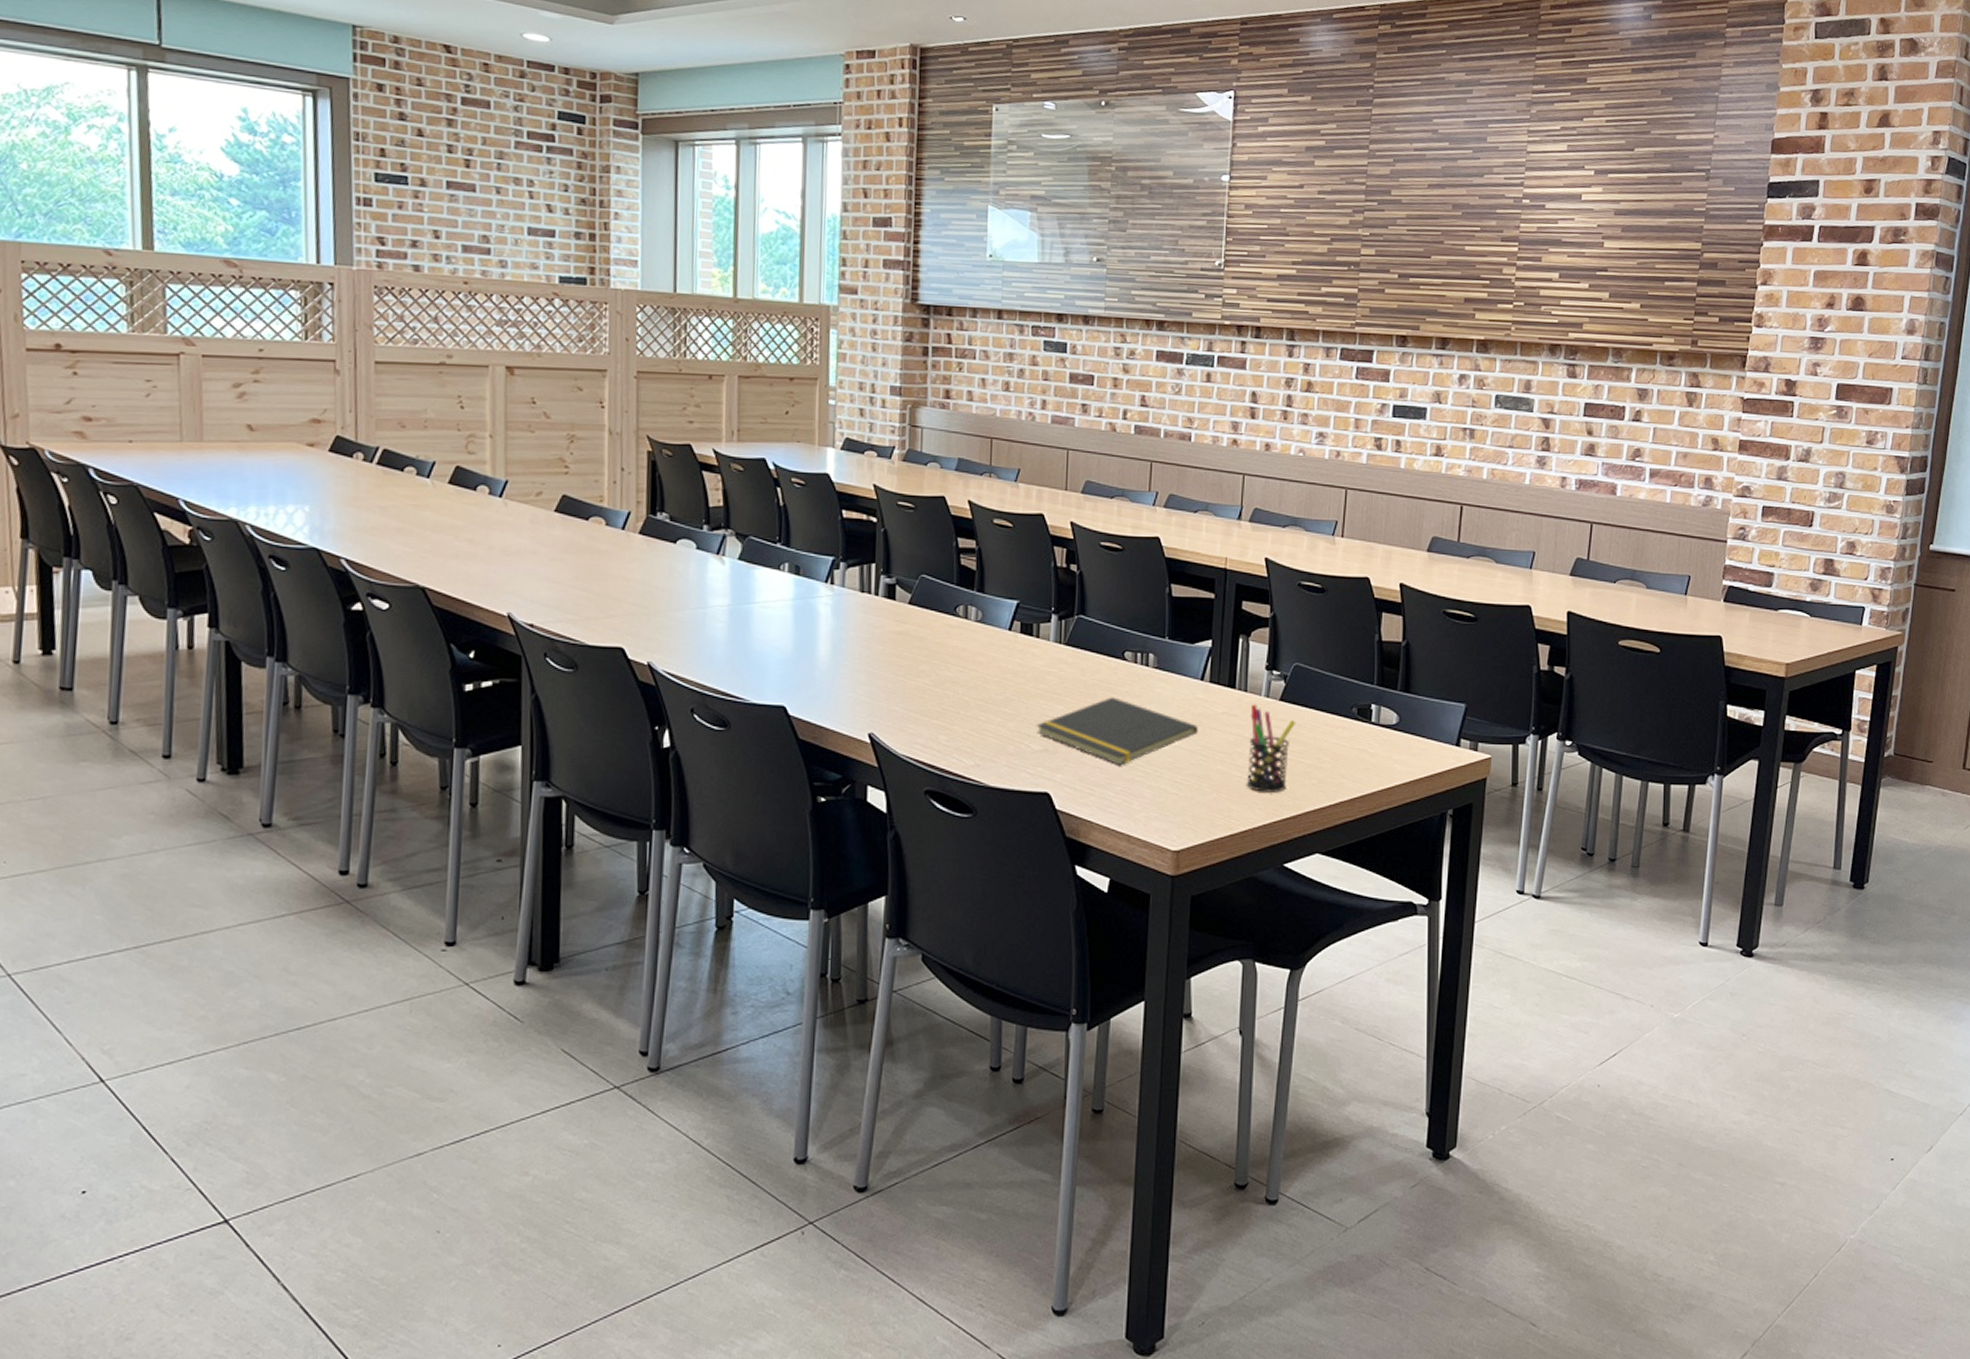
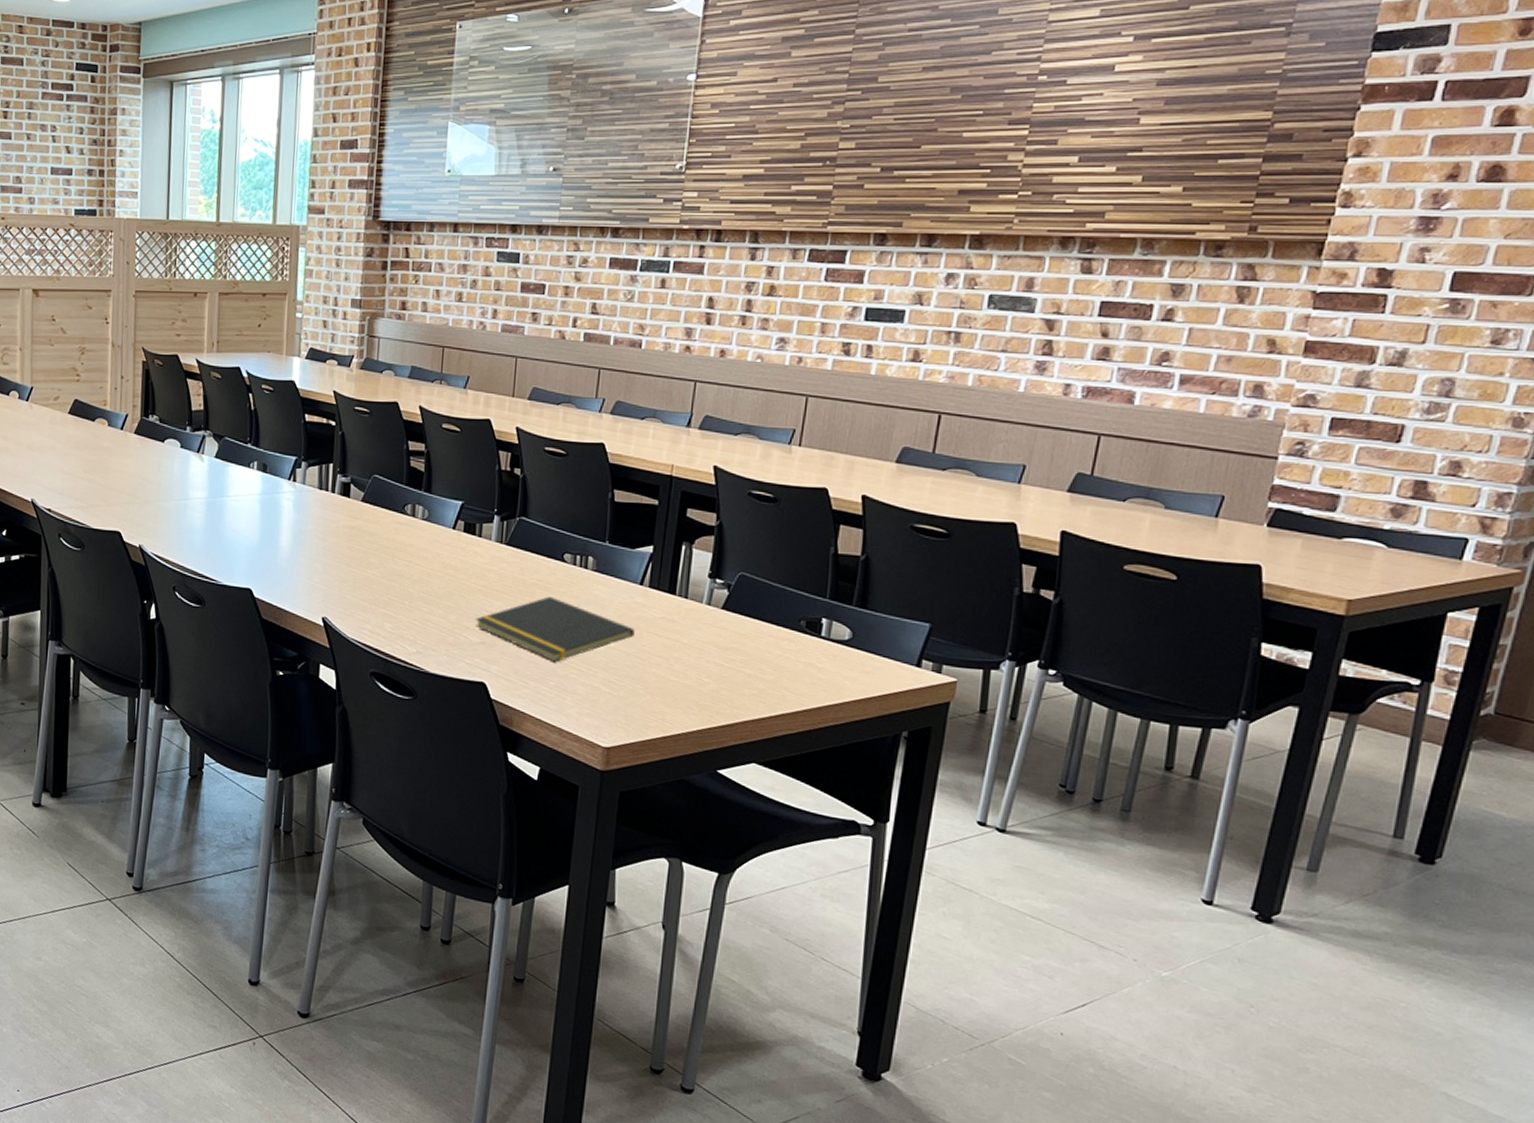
pen holder: present [1246,704,1295,792] -> none [681,610,737,700]

